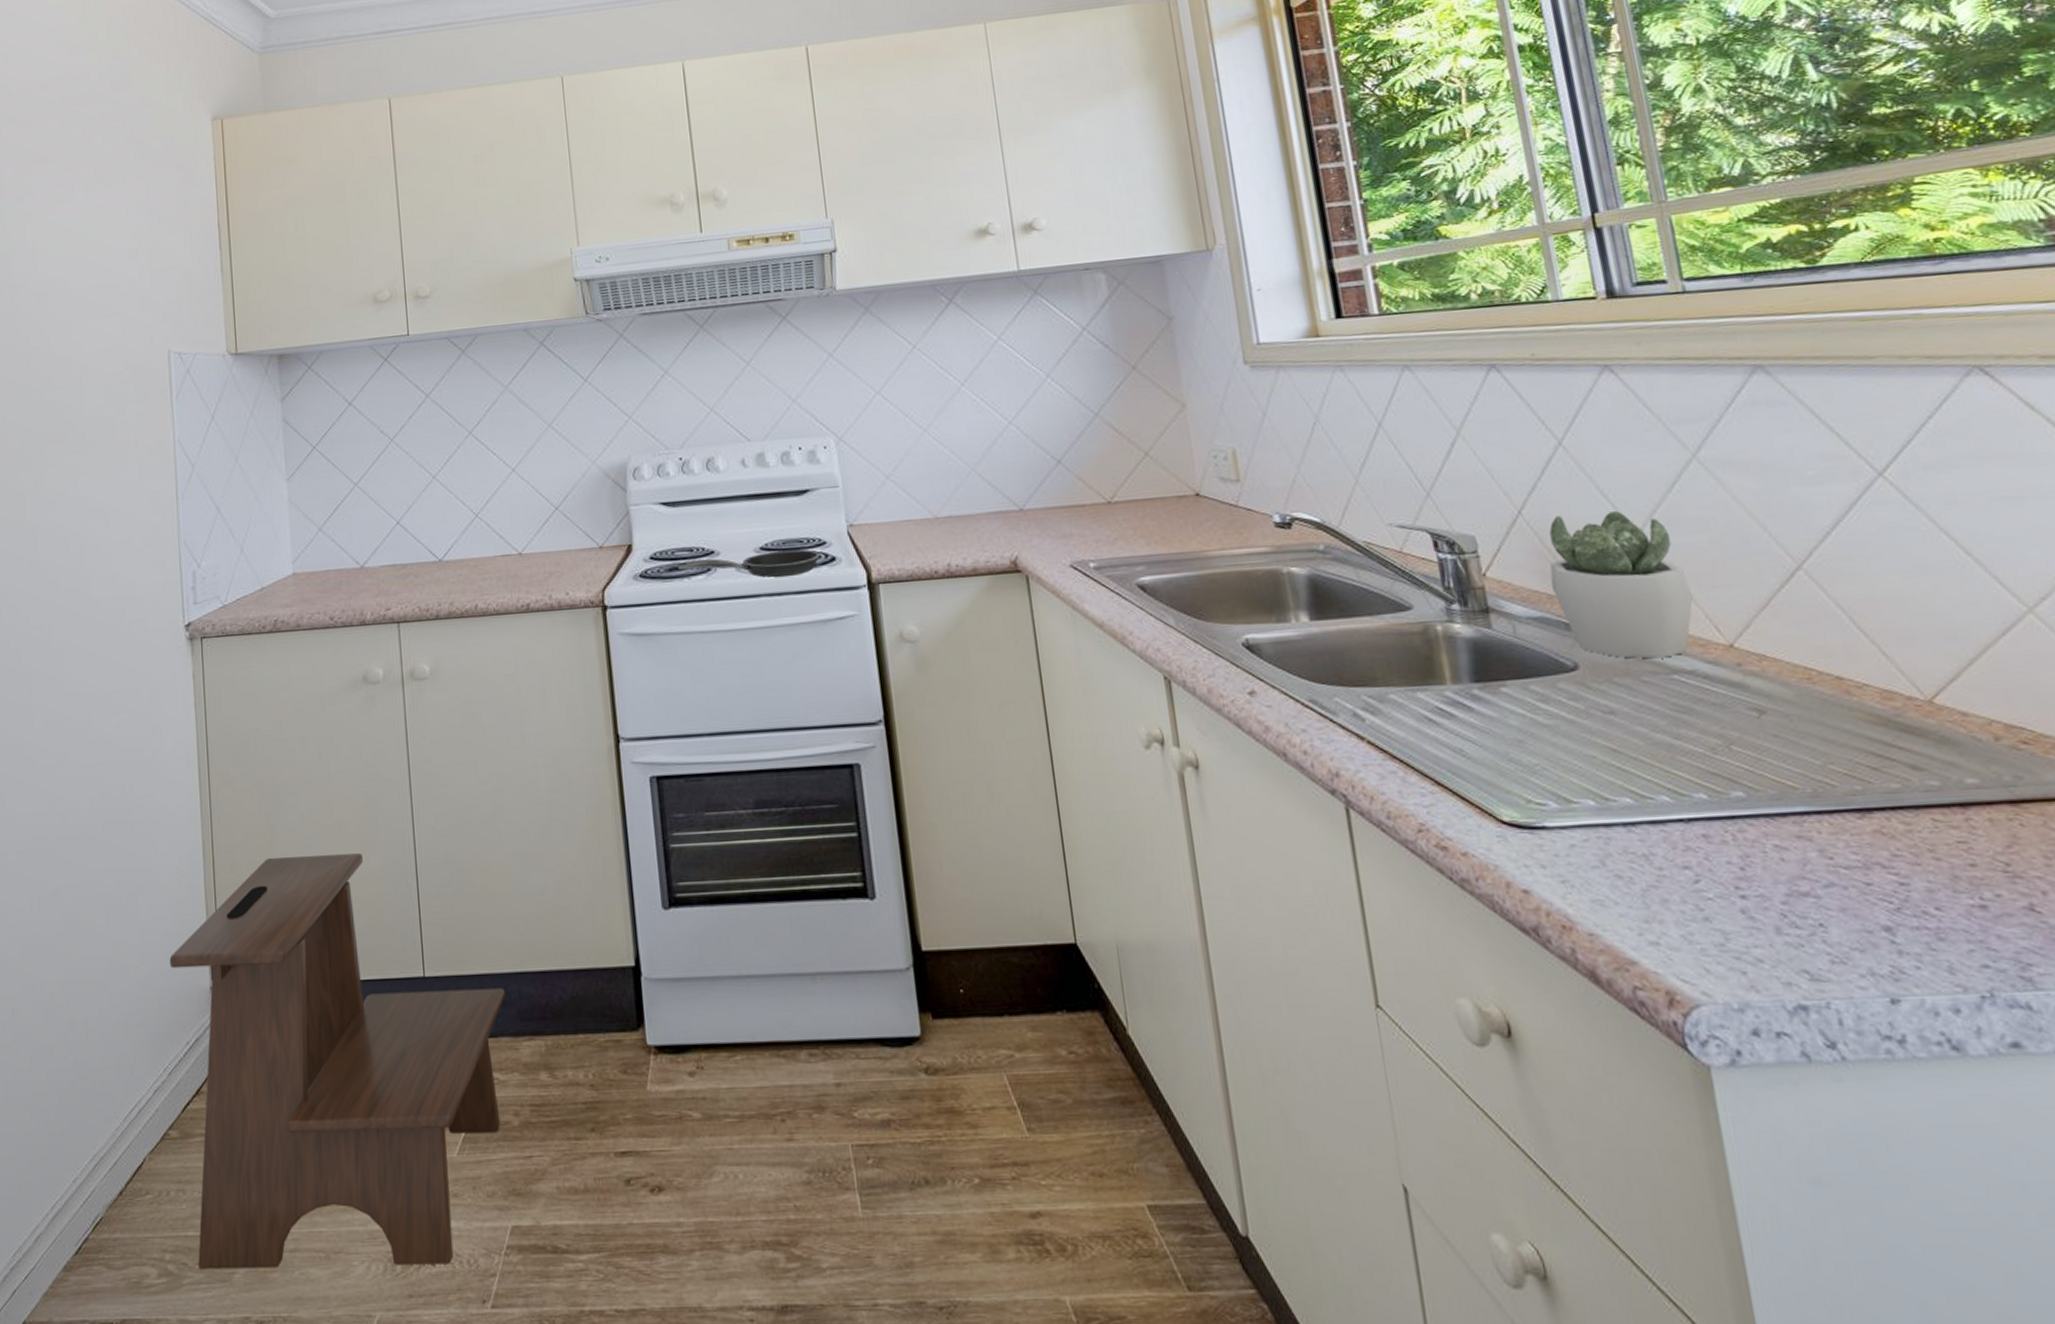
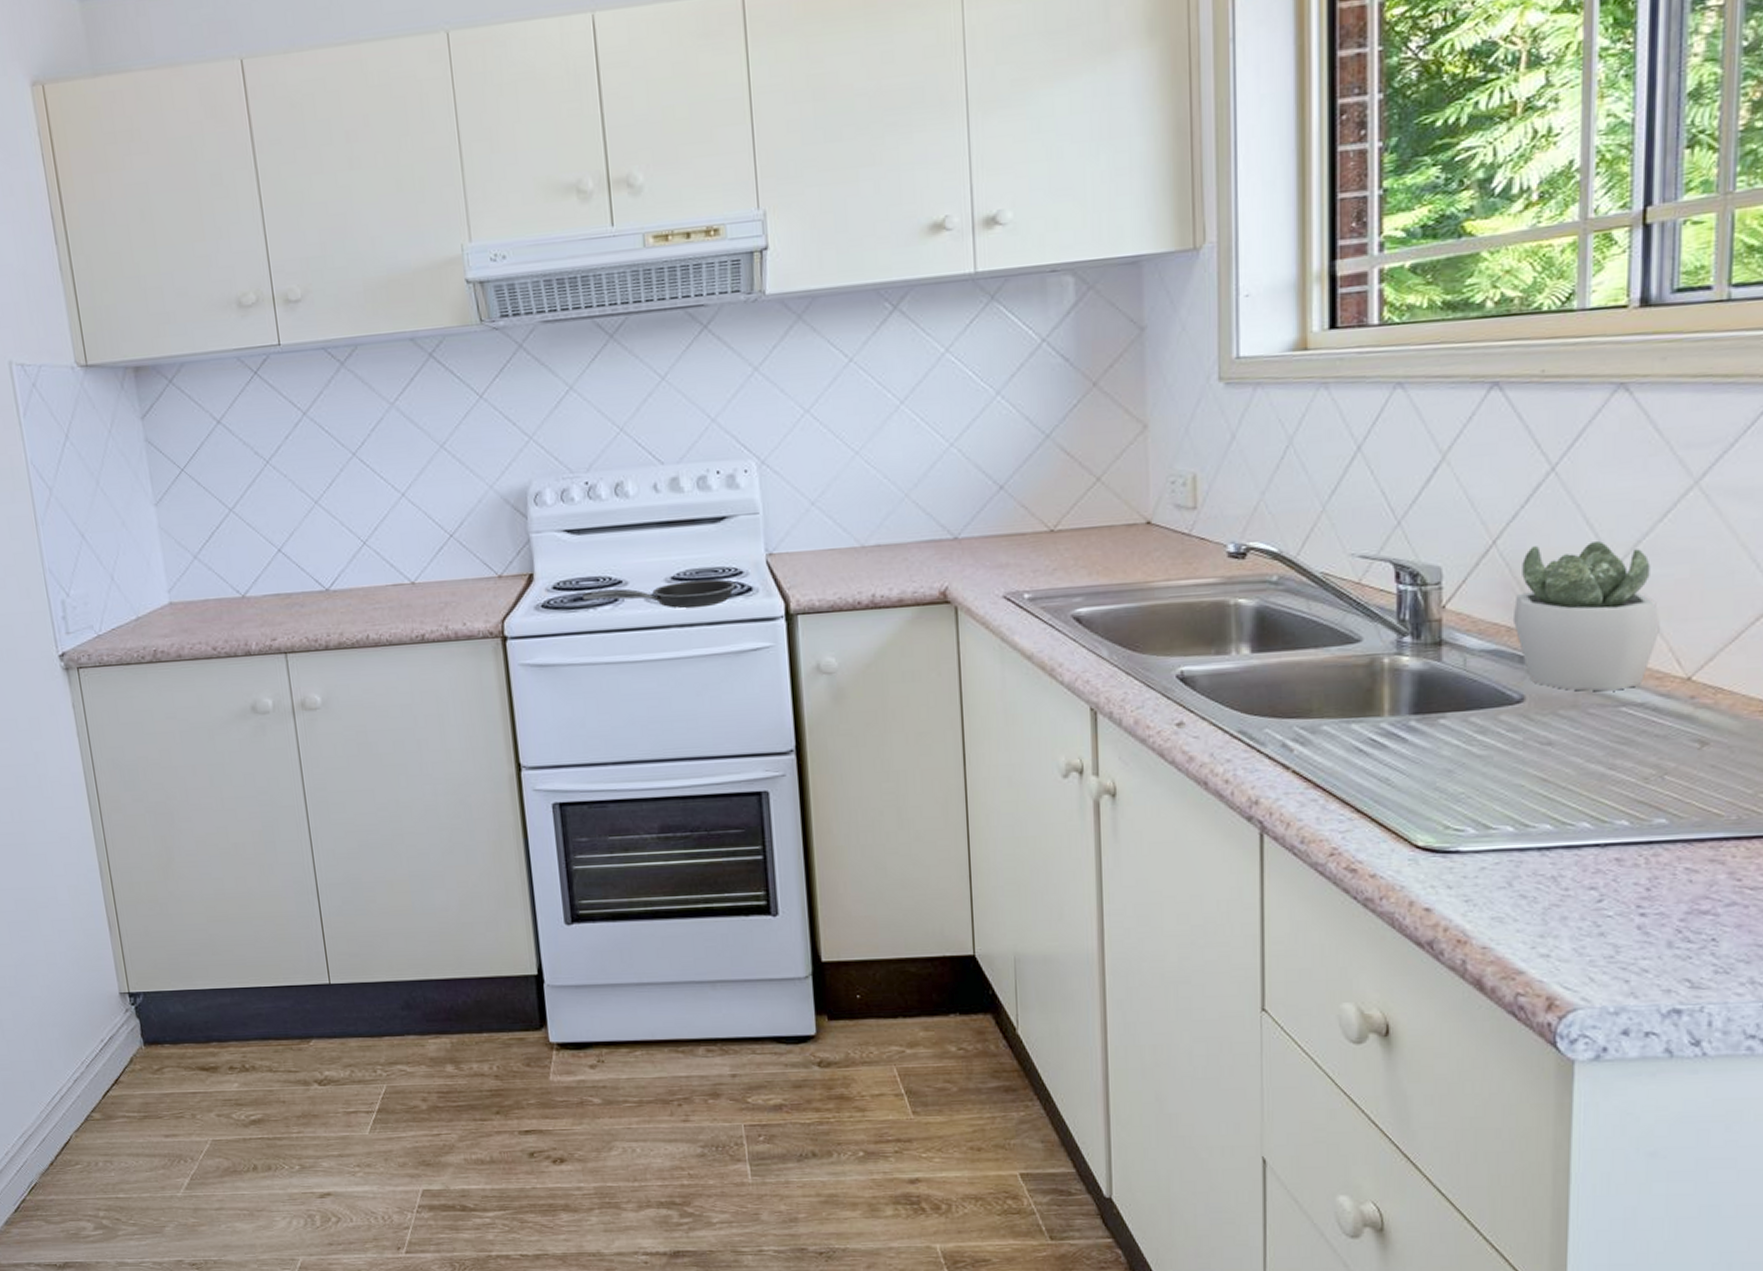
step stool: present [169,853,506,1270] -> none [76,874,411,1224]

